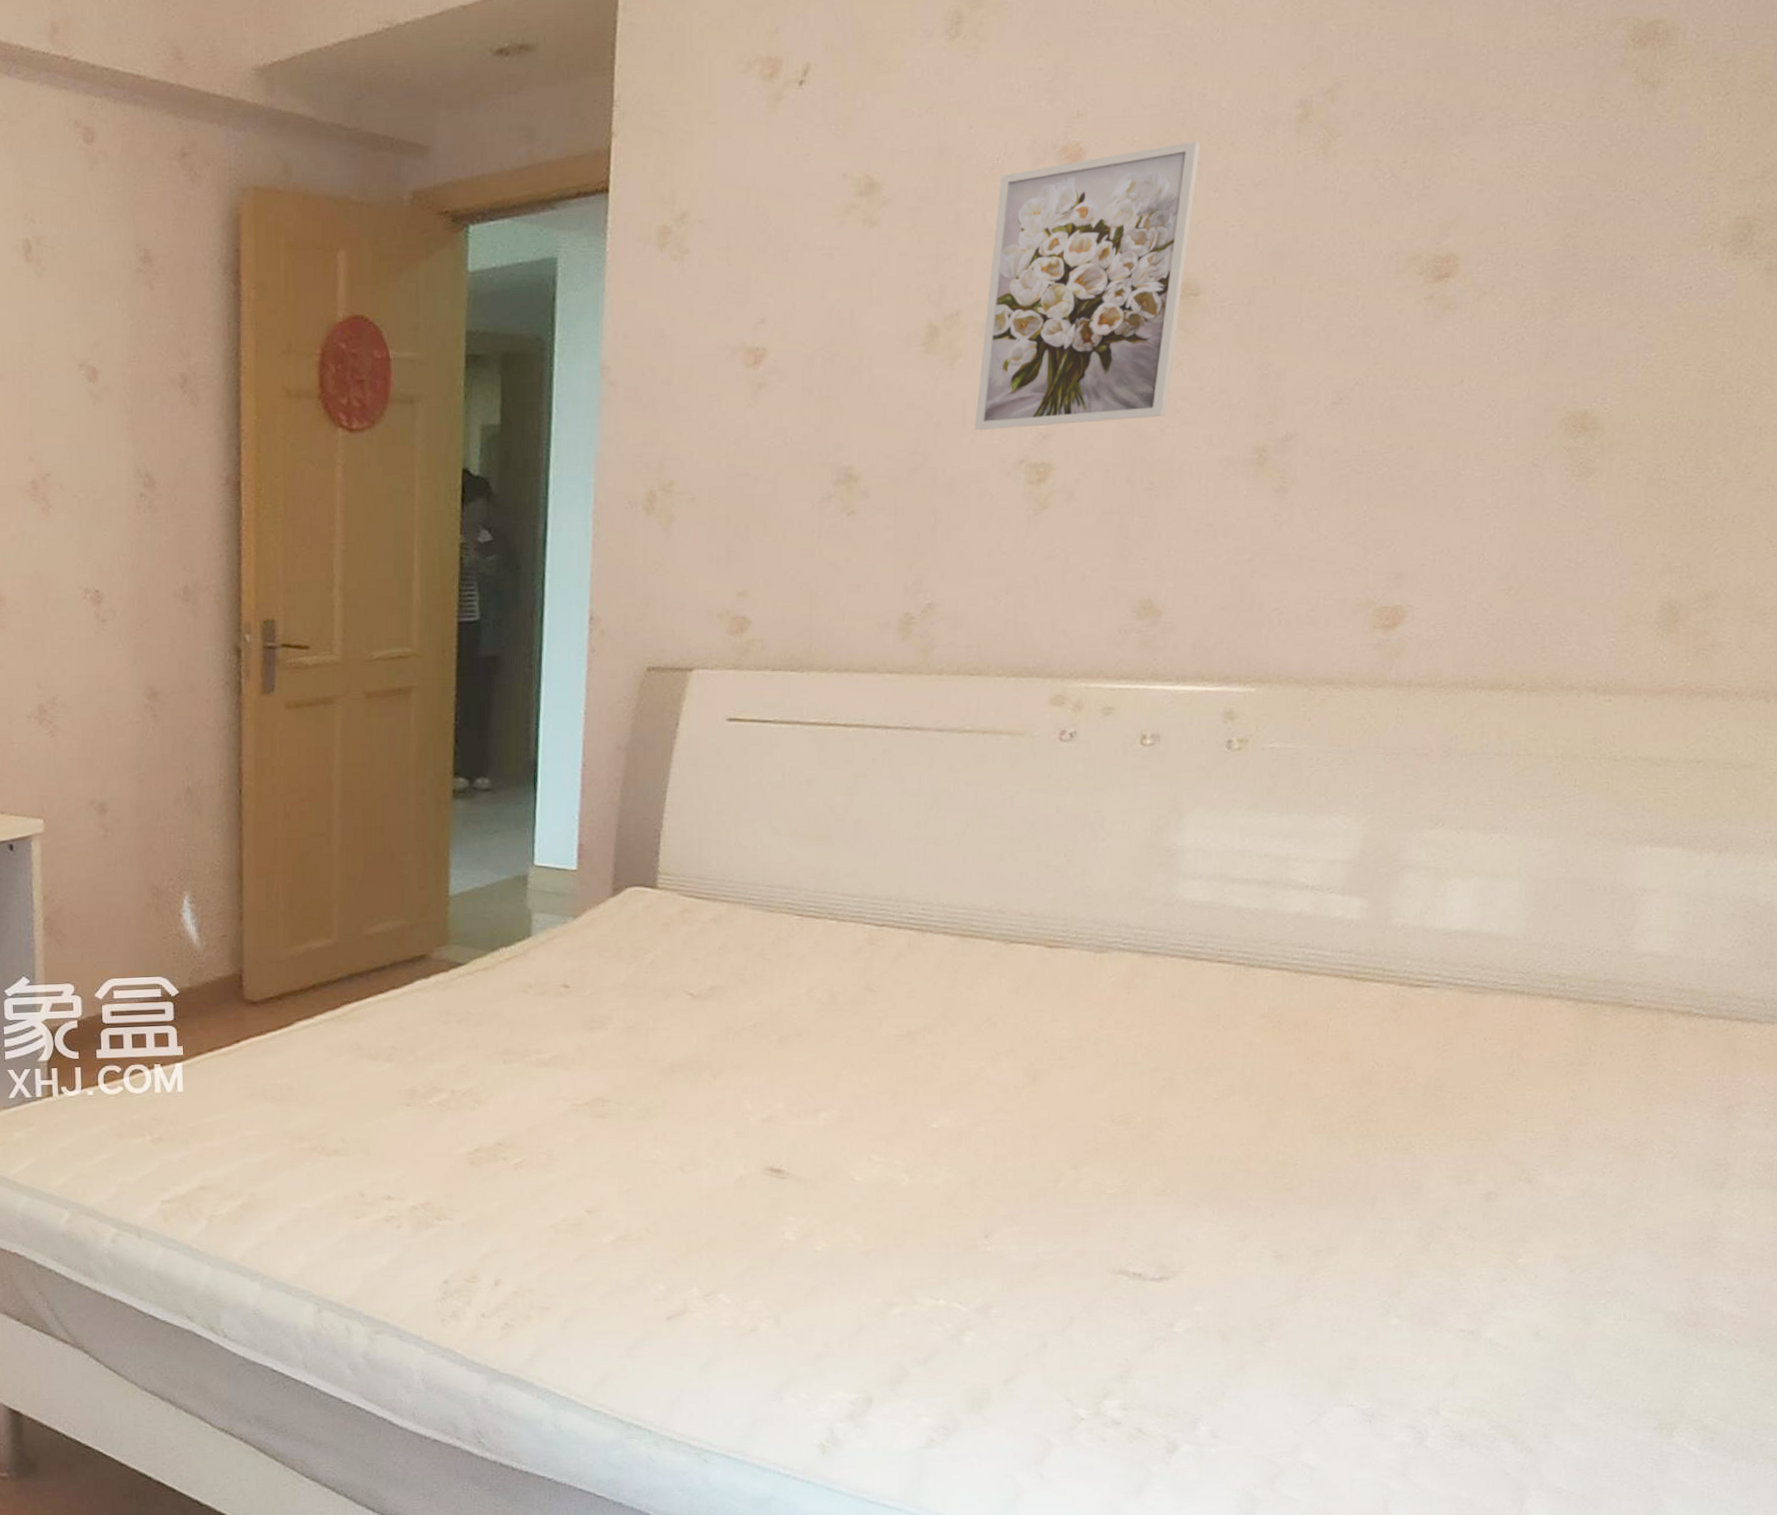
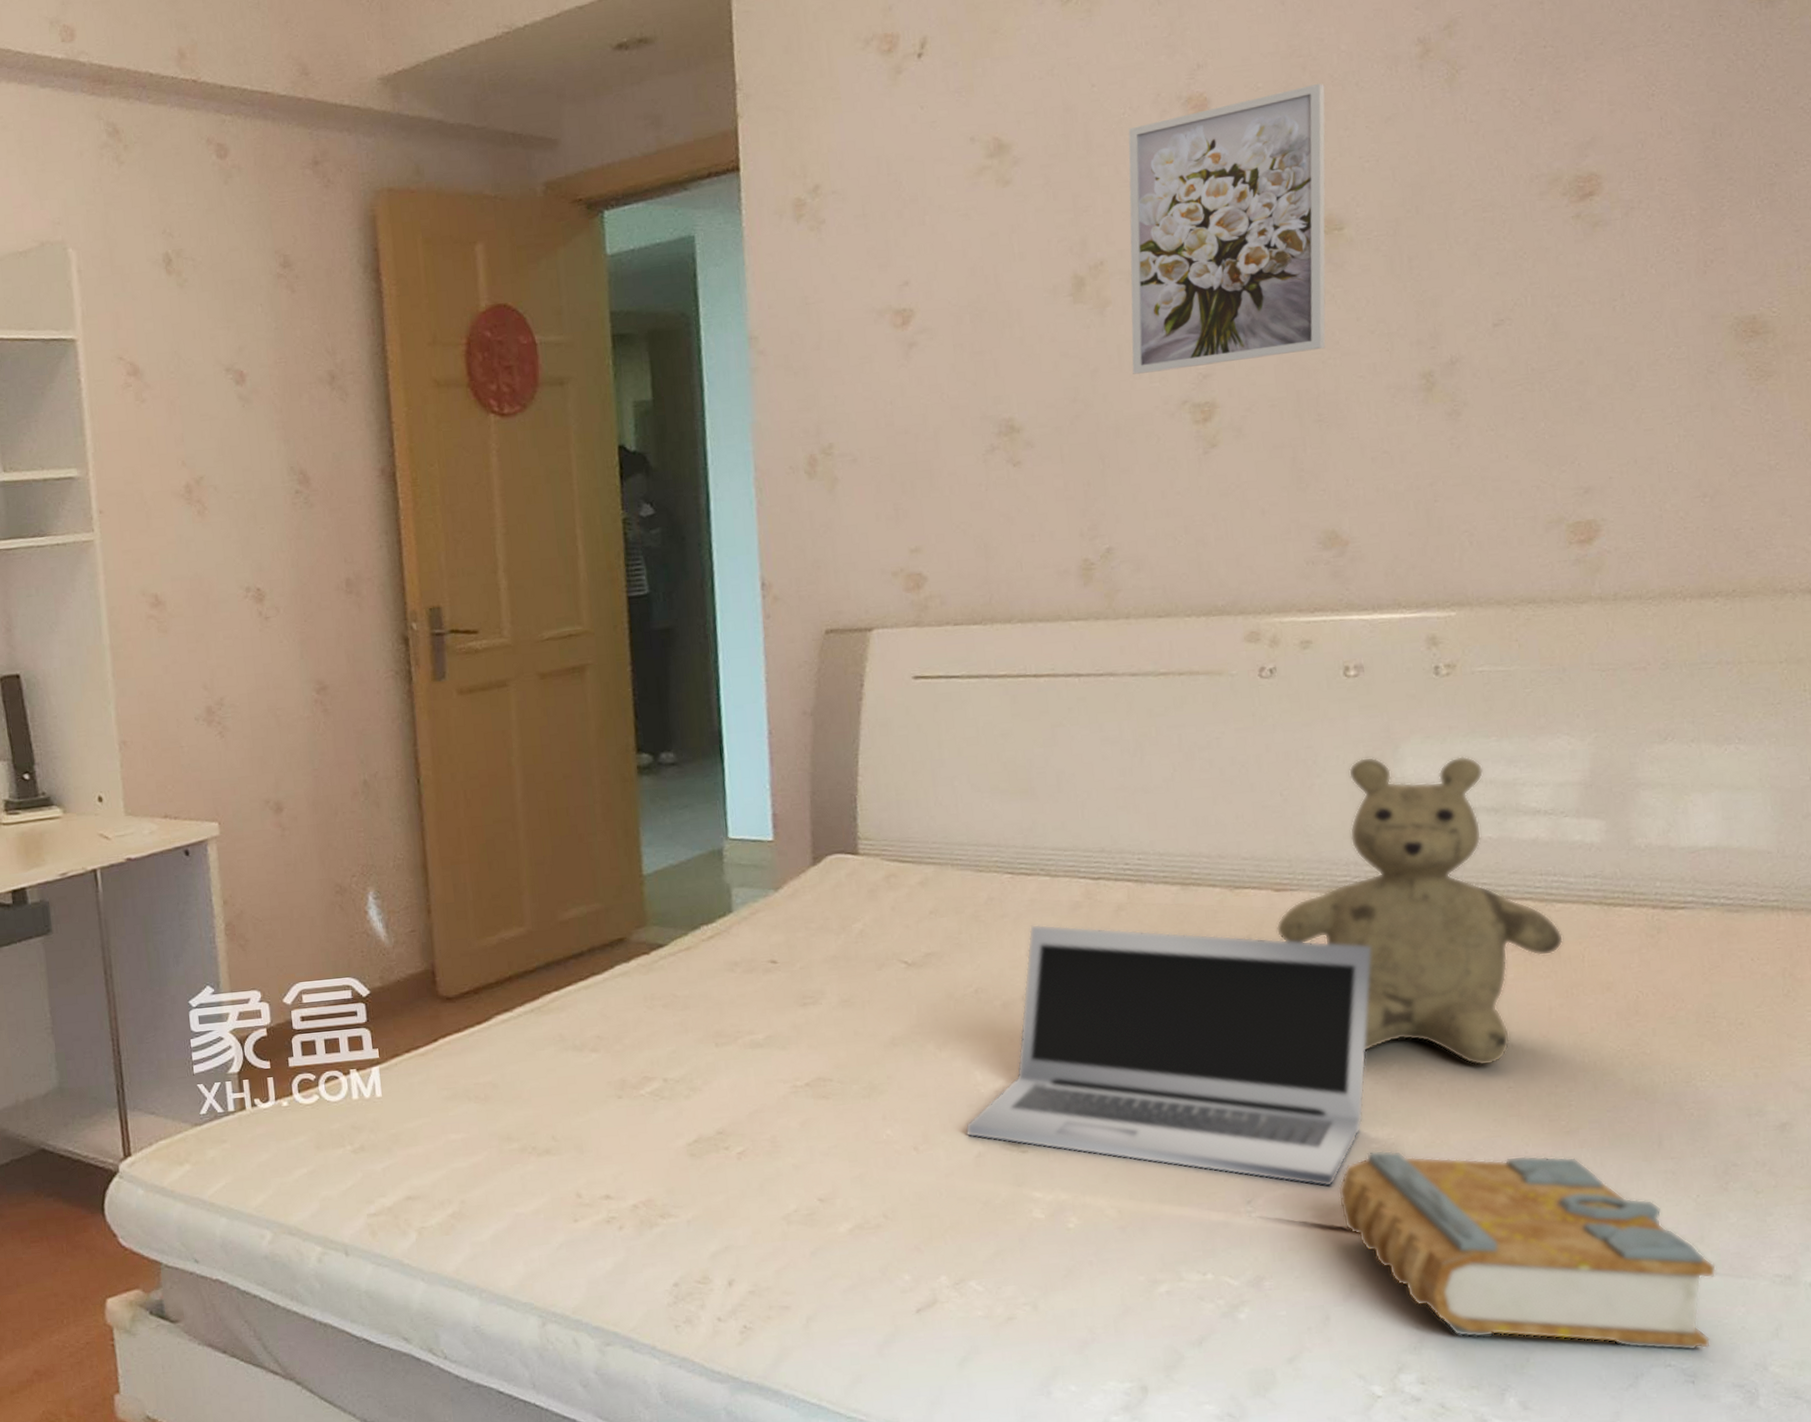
laptop: none [730,965,1131,1227] -> present [965,924,1372,1188]
teddy bear: none [1044,824,1313,1124] -> present [1276,756,1564,1066]
book: none [1069,1195,1407,1393] -> present [1337,1149,1716,1351]

